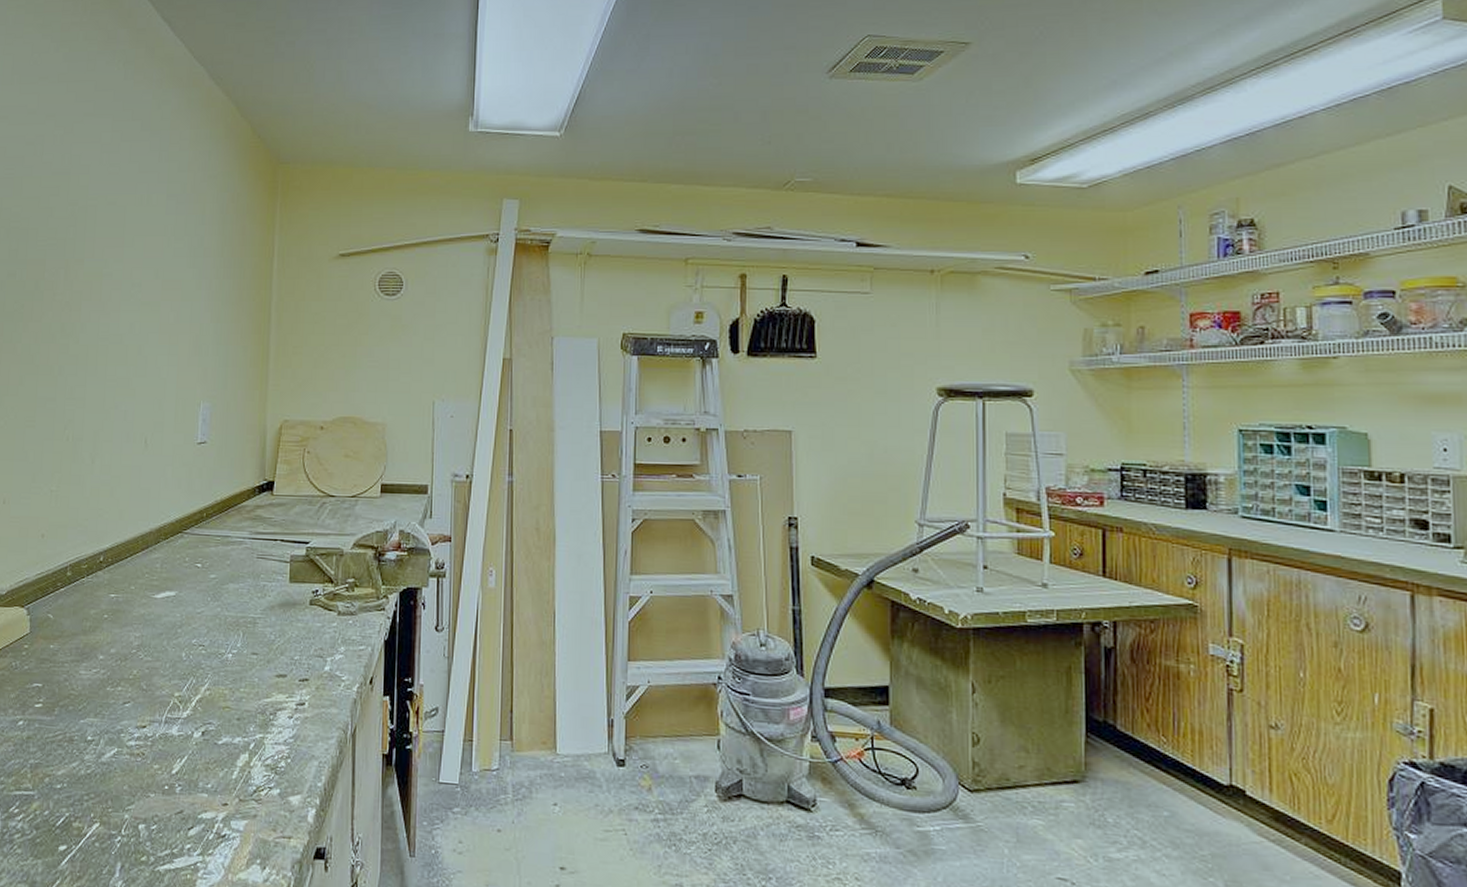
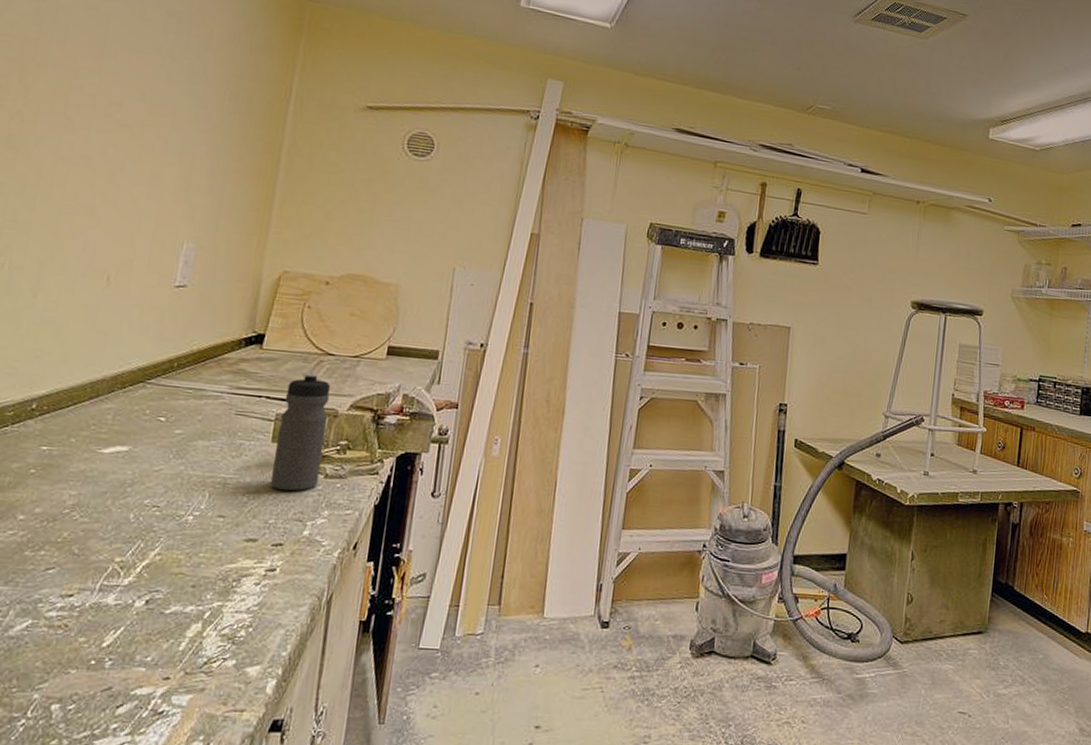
water bottle: none [293,515,335,629] -> present [271,372,330,492]

